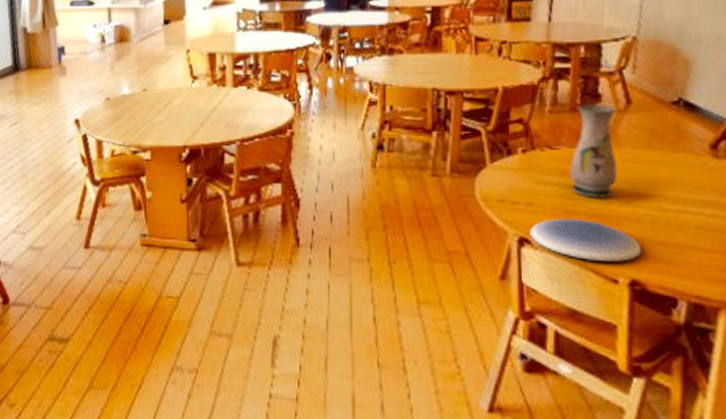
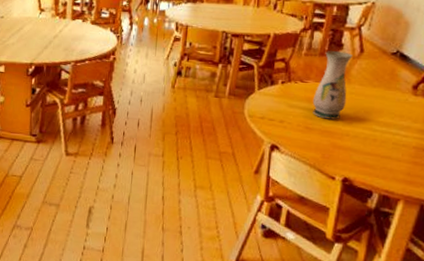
plate: present [530,219,643,262] -> none [279,132,355,165]

